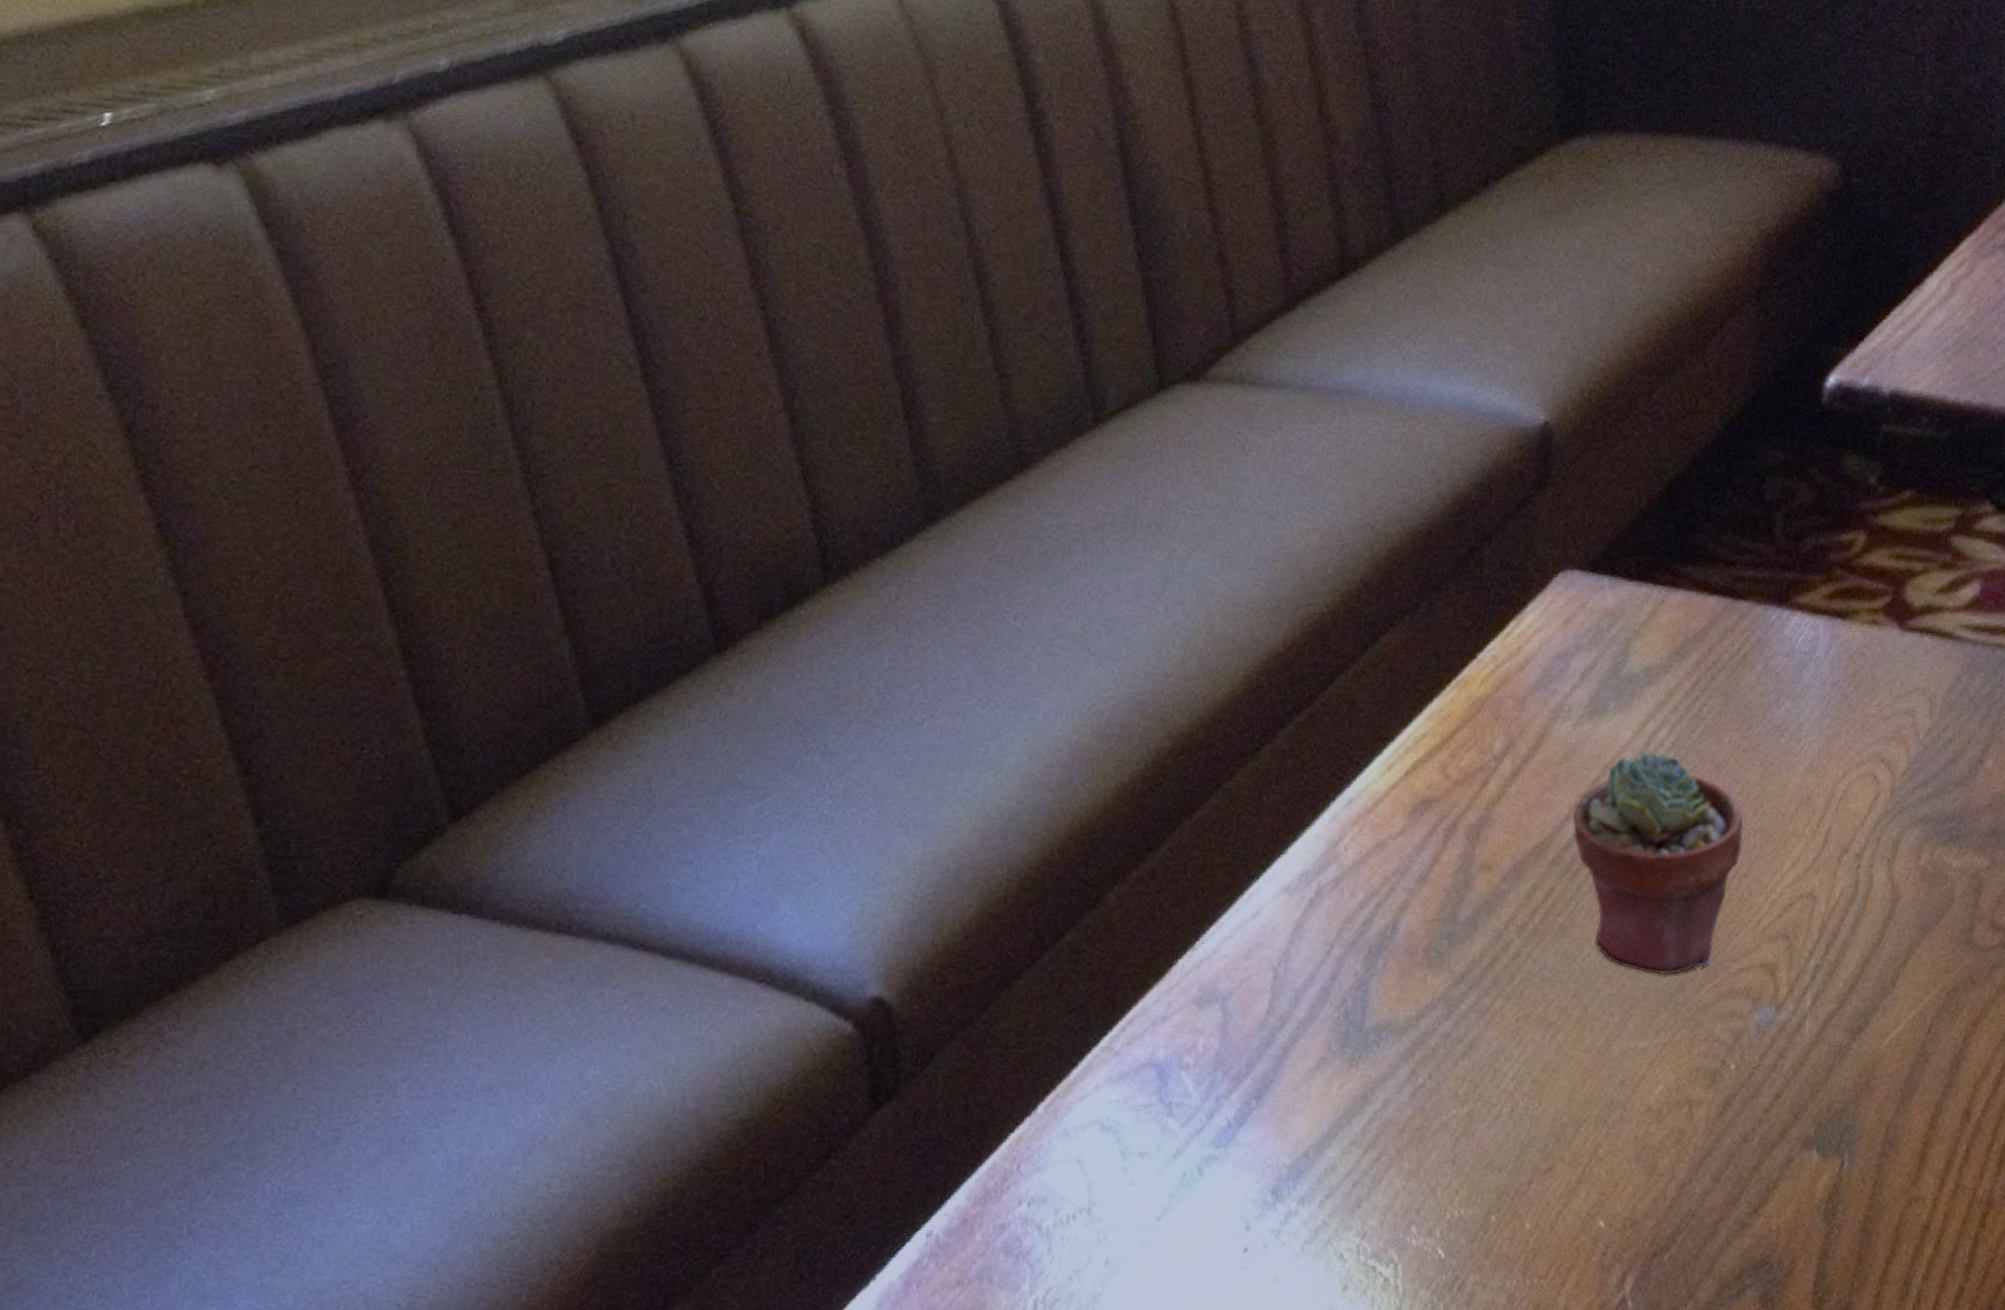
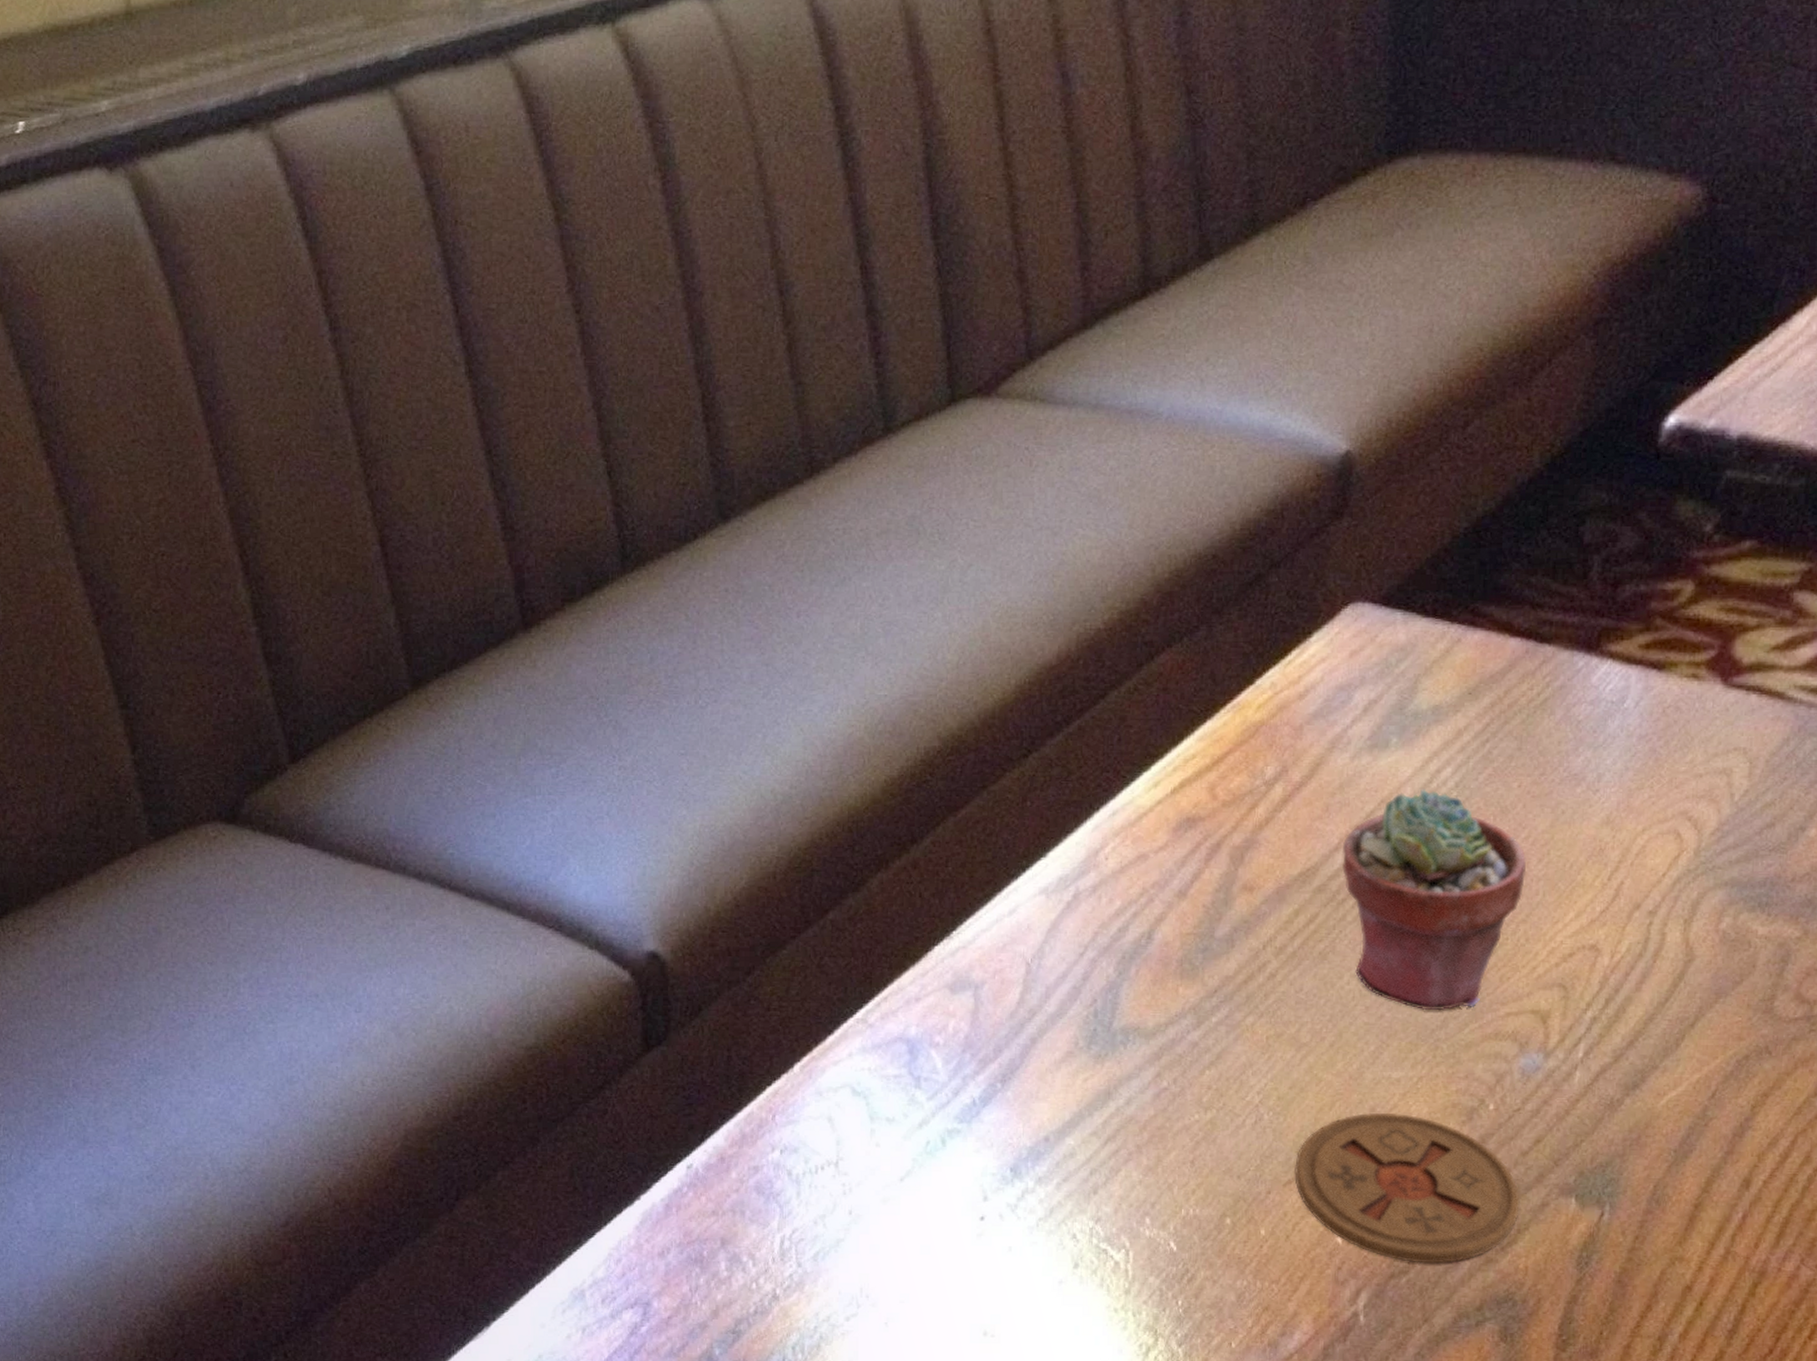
coaster: none [1553,1083,1768,1238] -> present [1294,1112,1520,1264]

